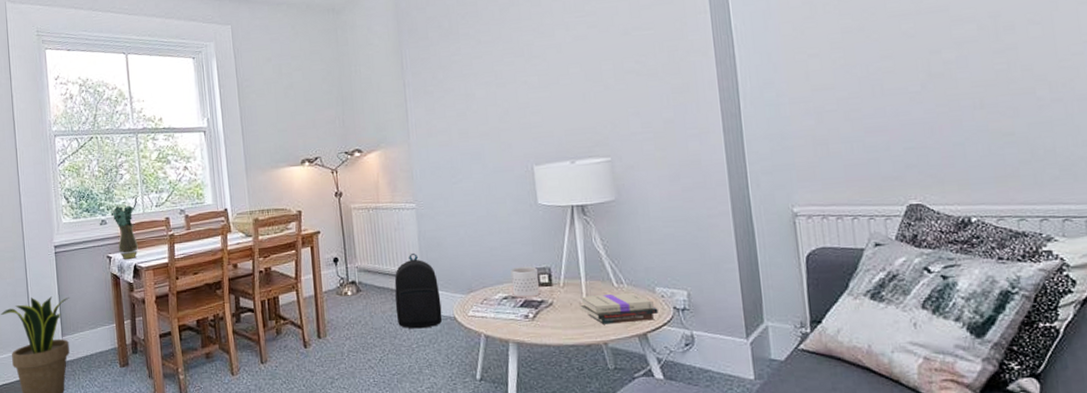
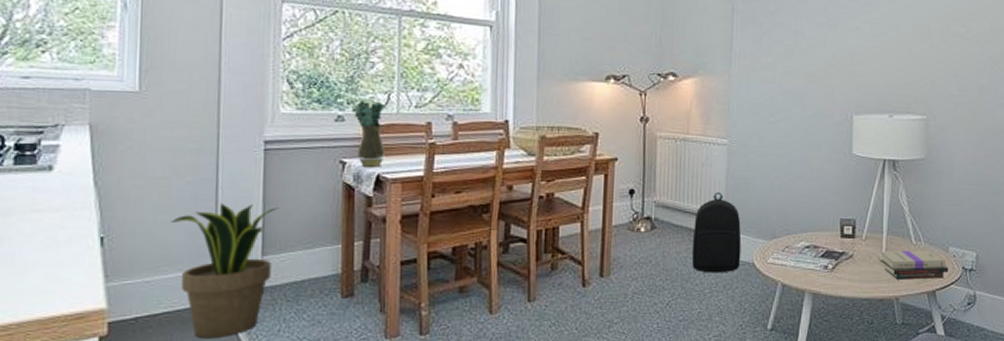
mug: present [510,266,541,299] -> none [815,217,844,249]

